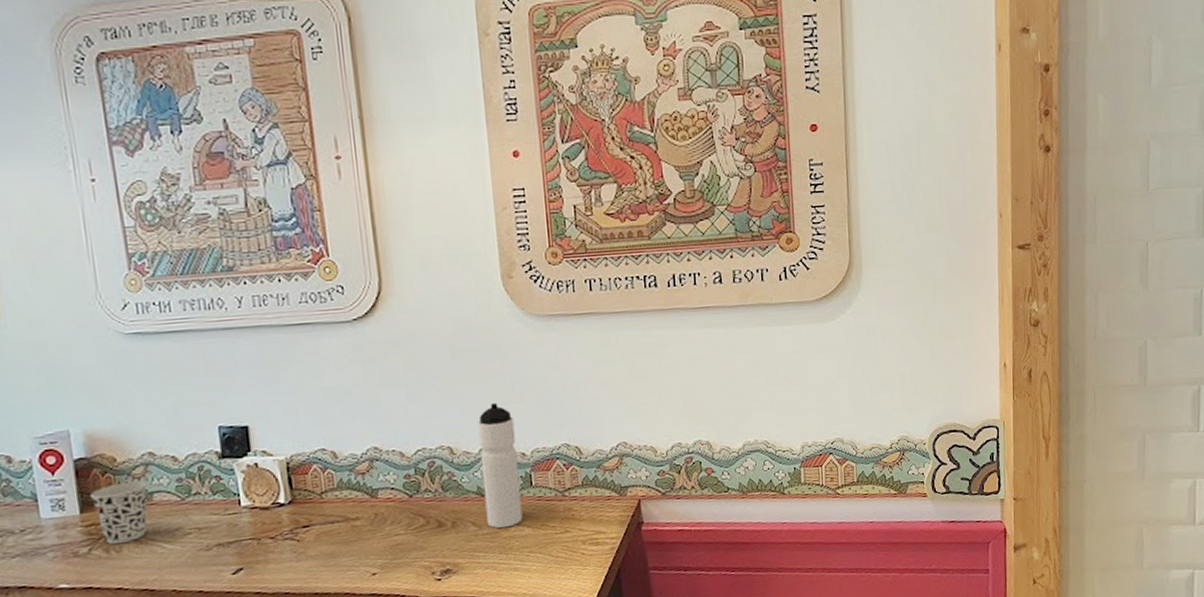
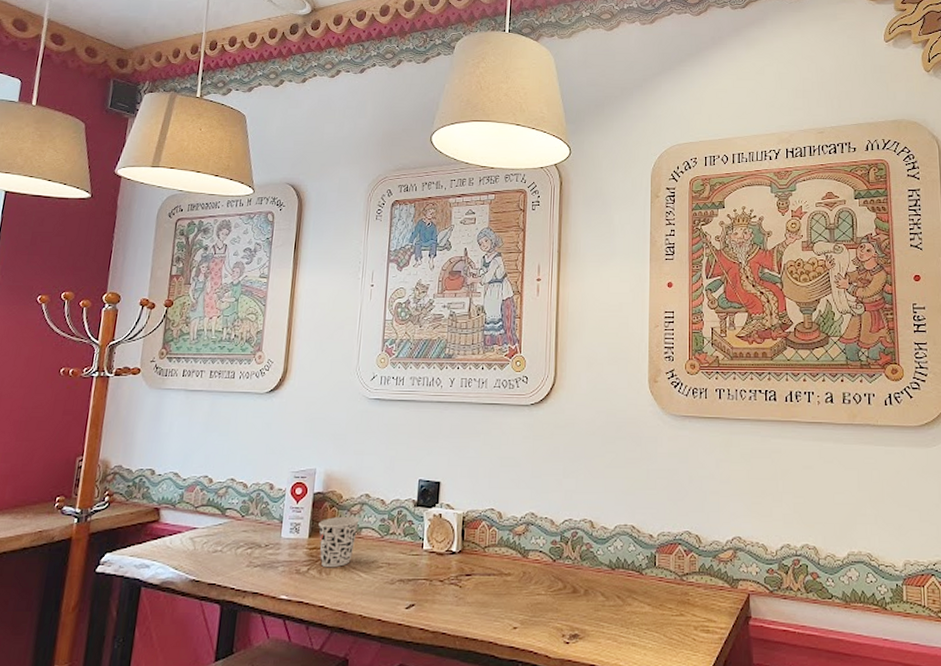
water bottle: present [477,402,523,529] -> none [614,486,646,603]

